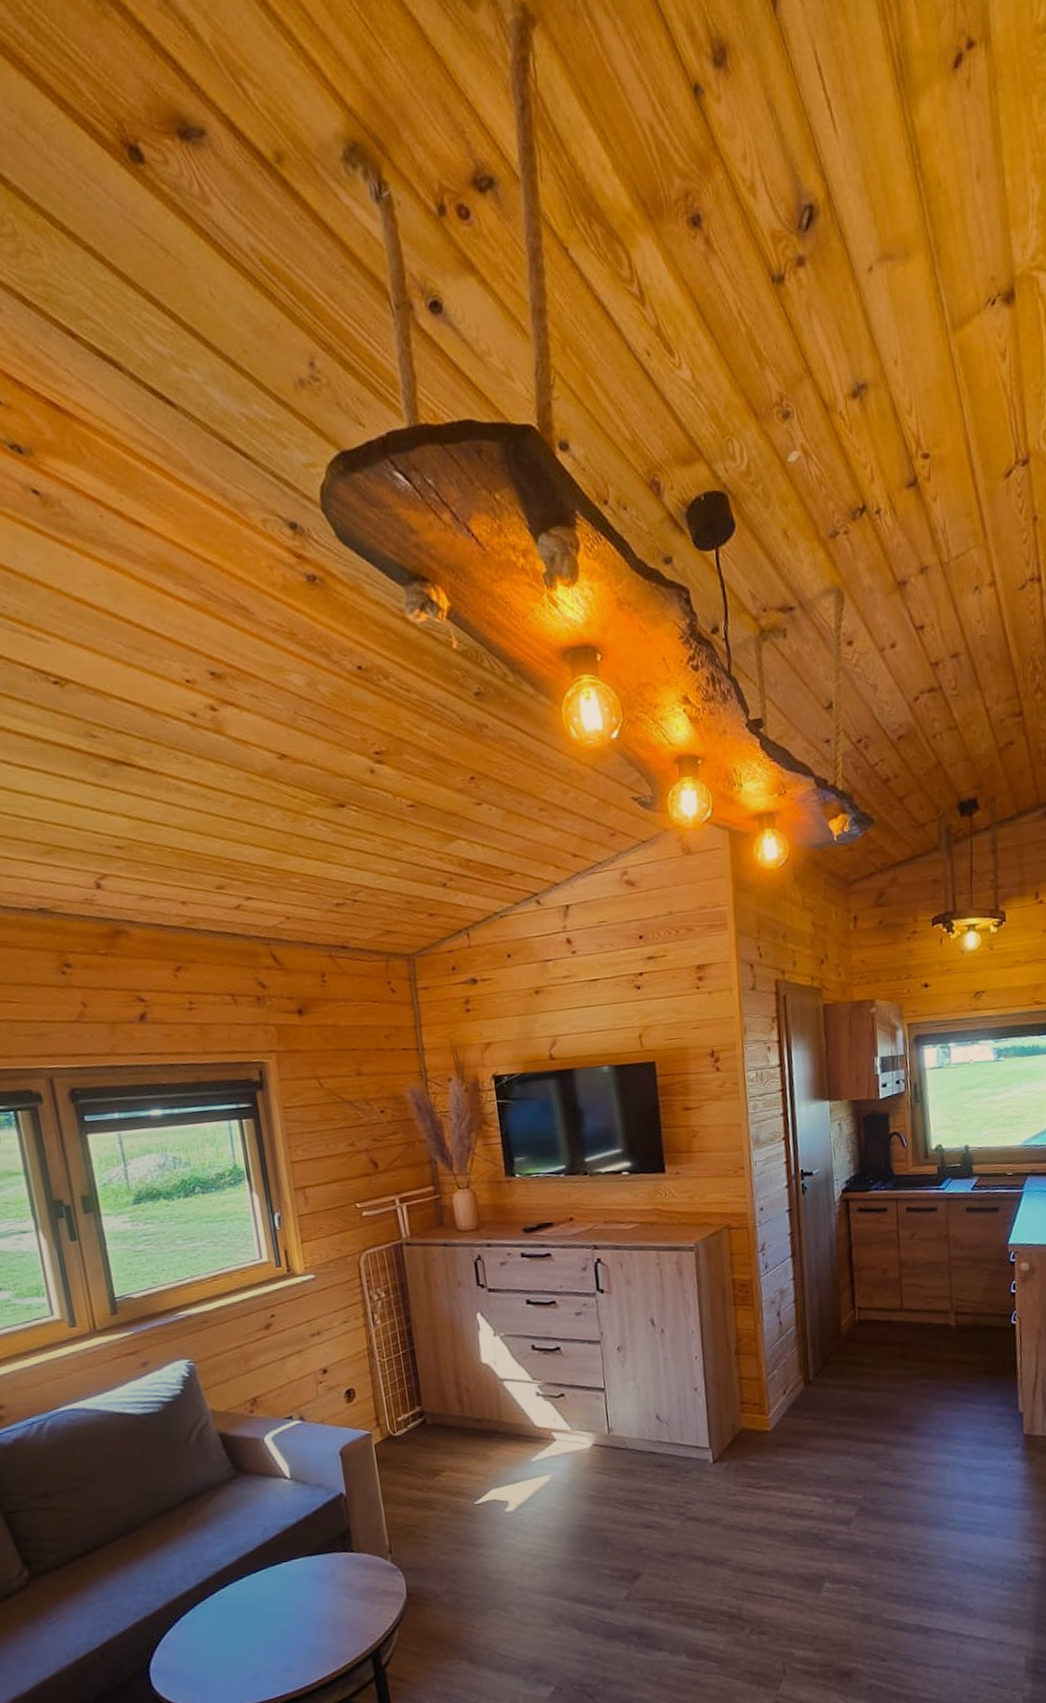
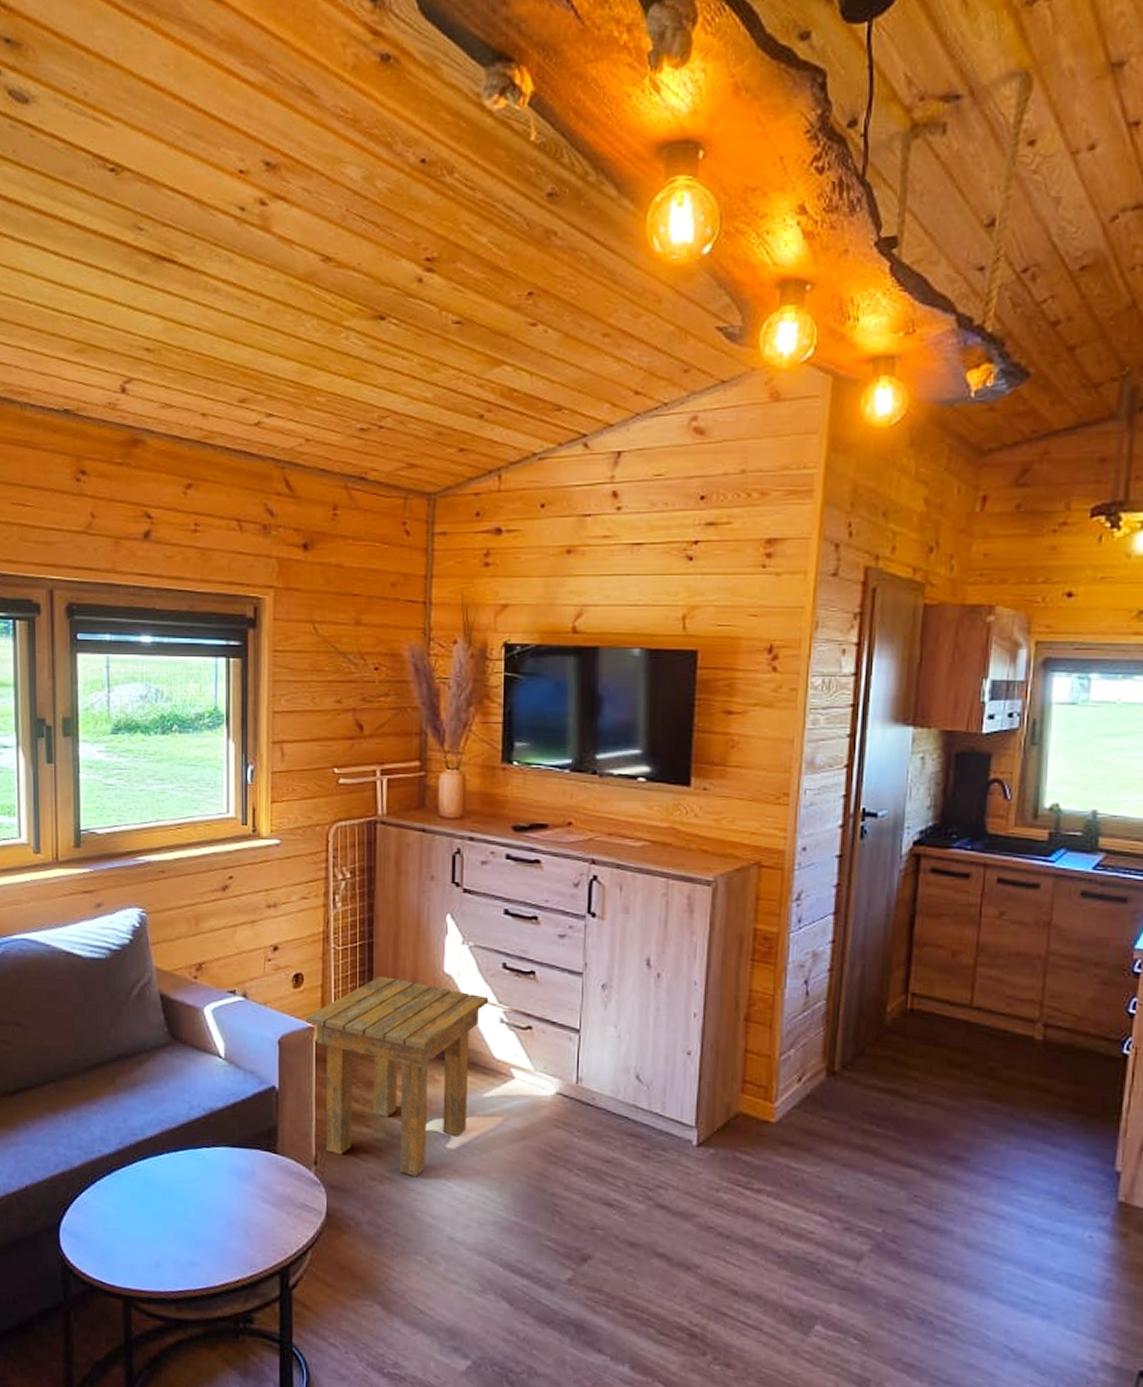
side table: none [362,1376,525,1543] -> present [305,976,489,1177]

